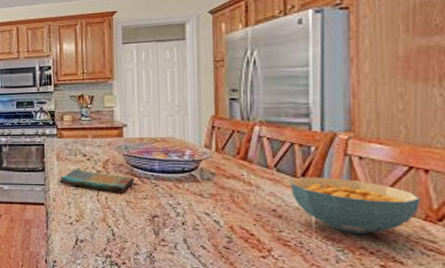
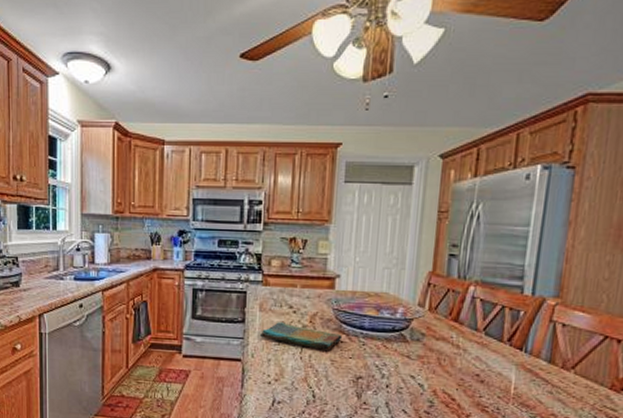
cereal bowl: present [290,177,421,235] -> none [495,342,610,402]

